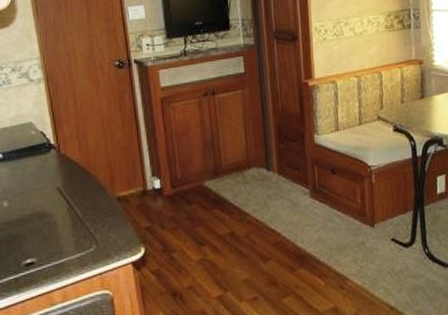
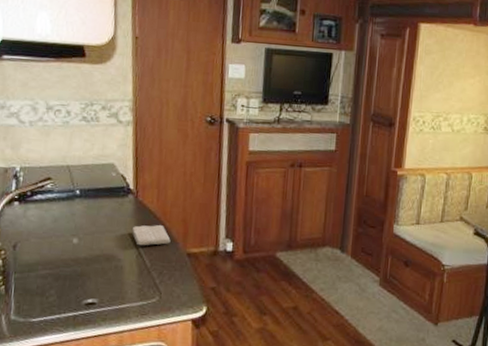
washcloth: none [60,173,99,198] -> present [132,224,171,246]

